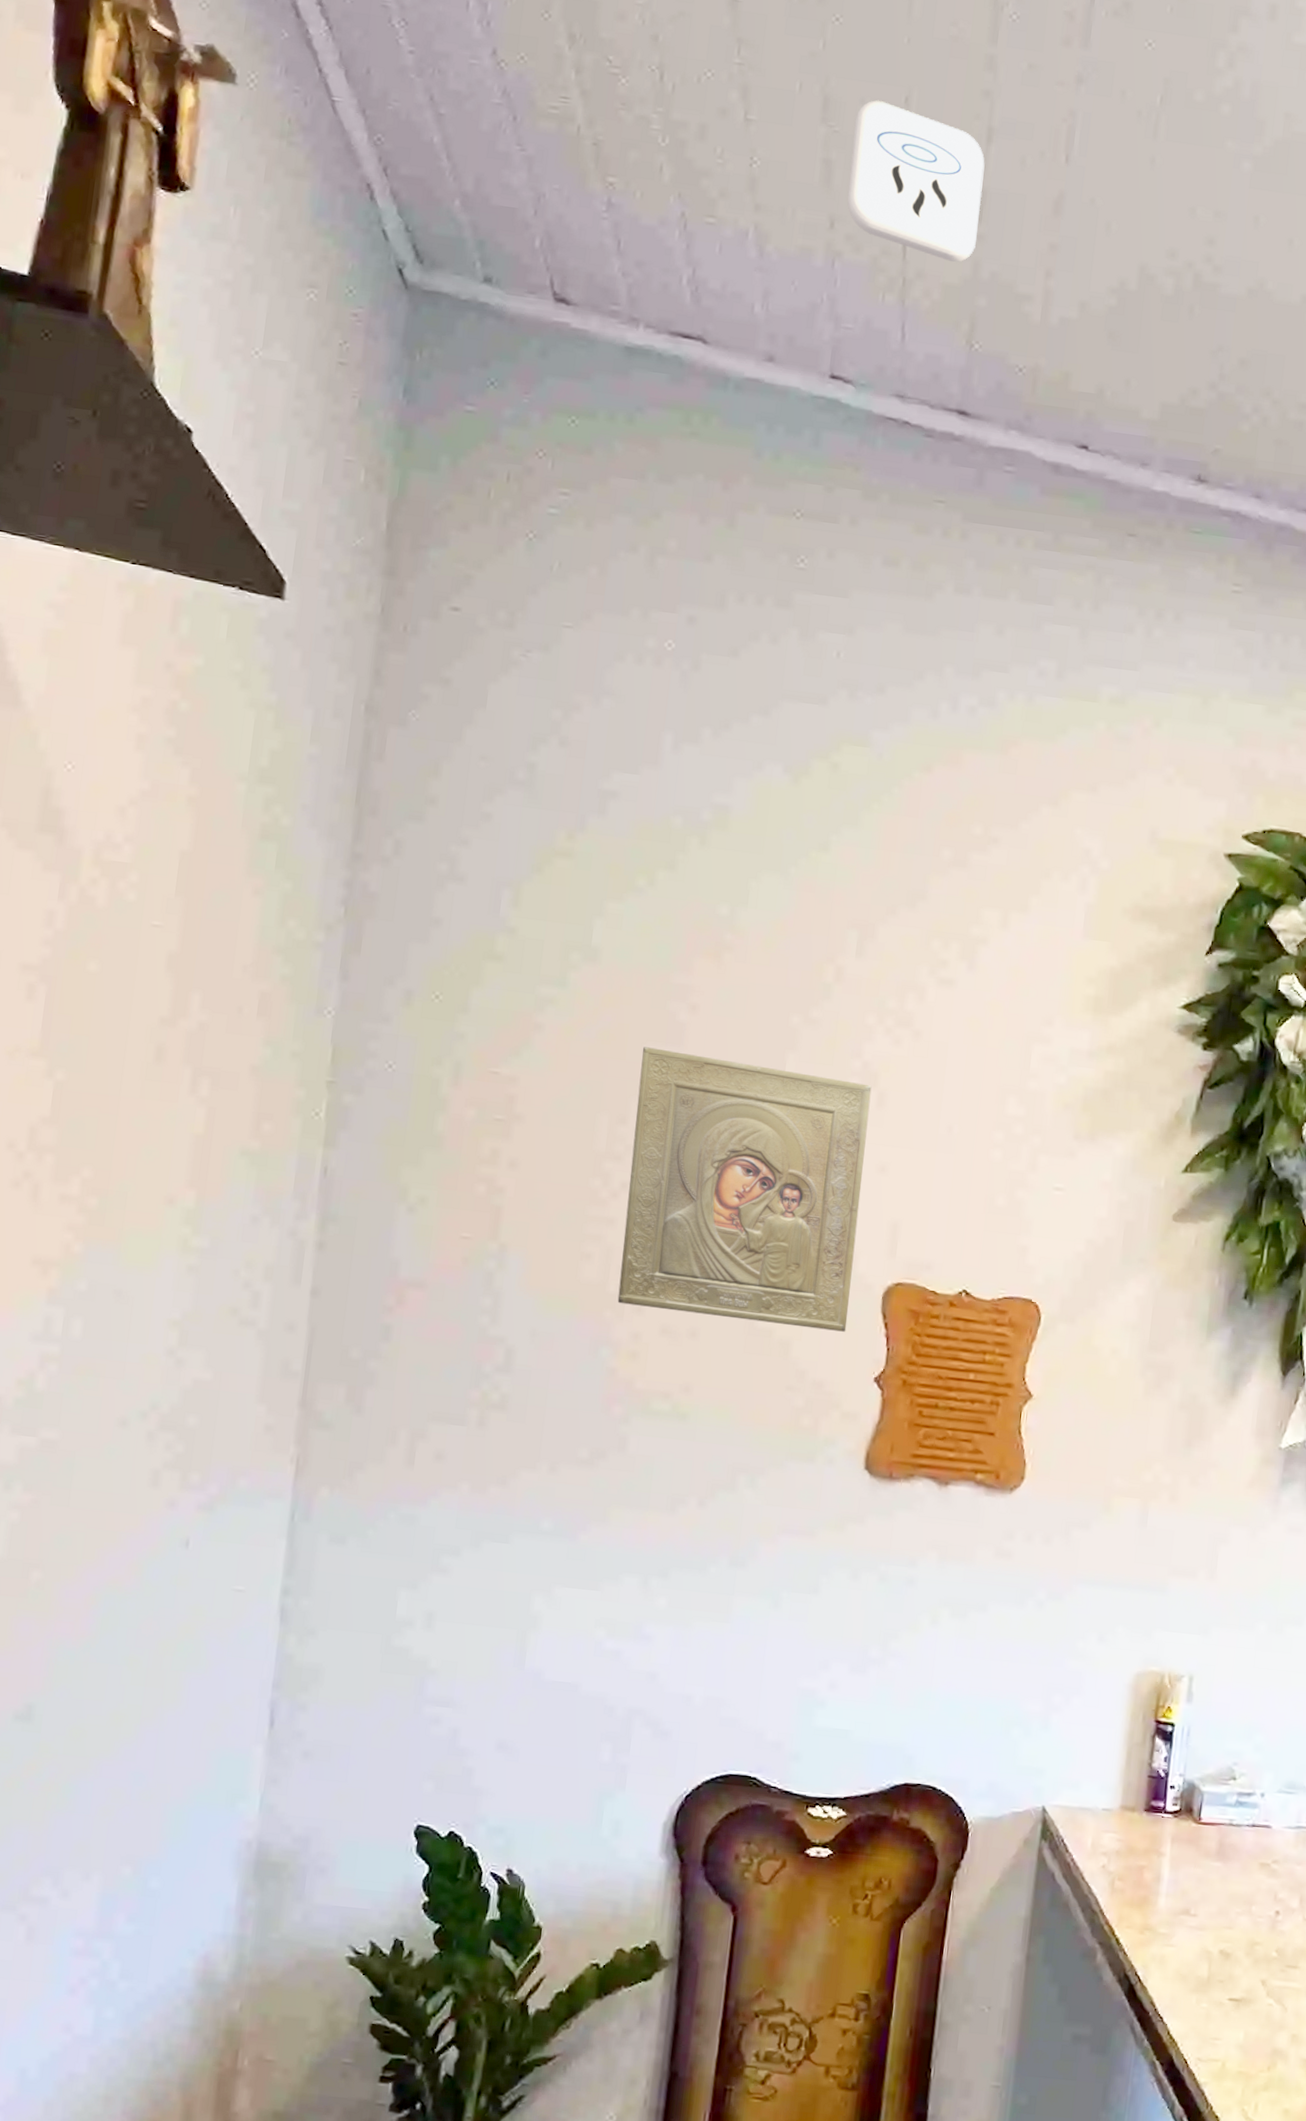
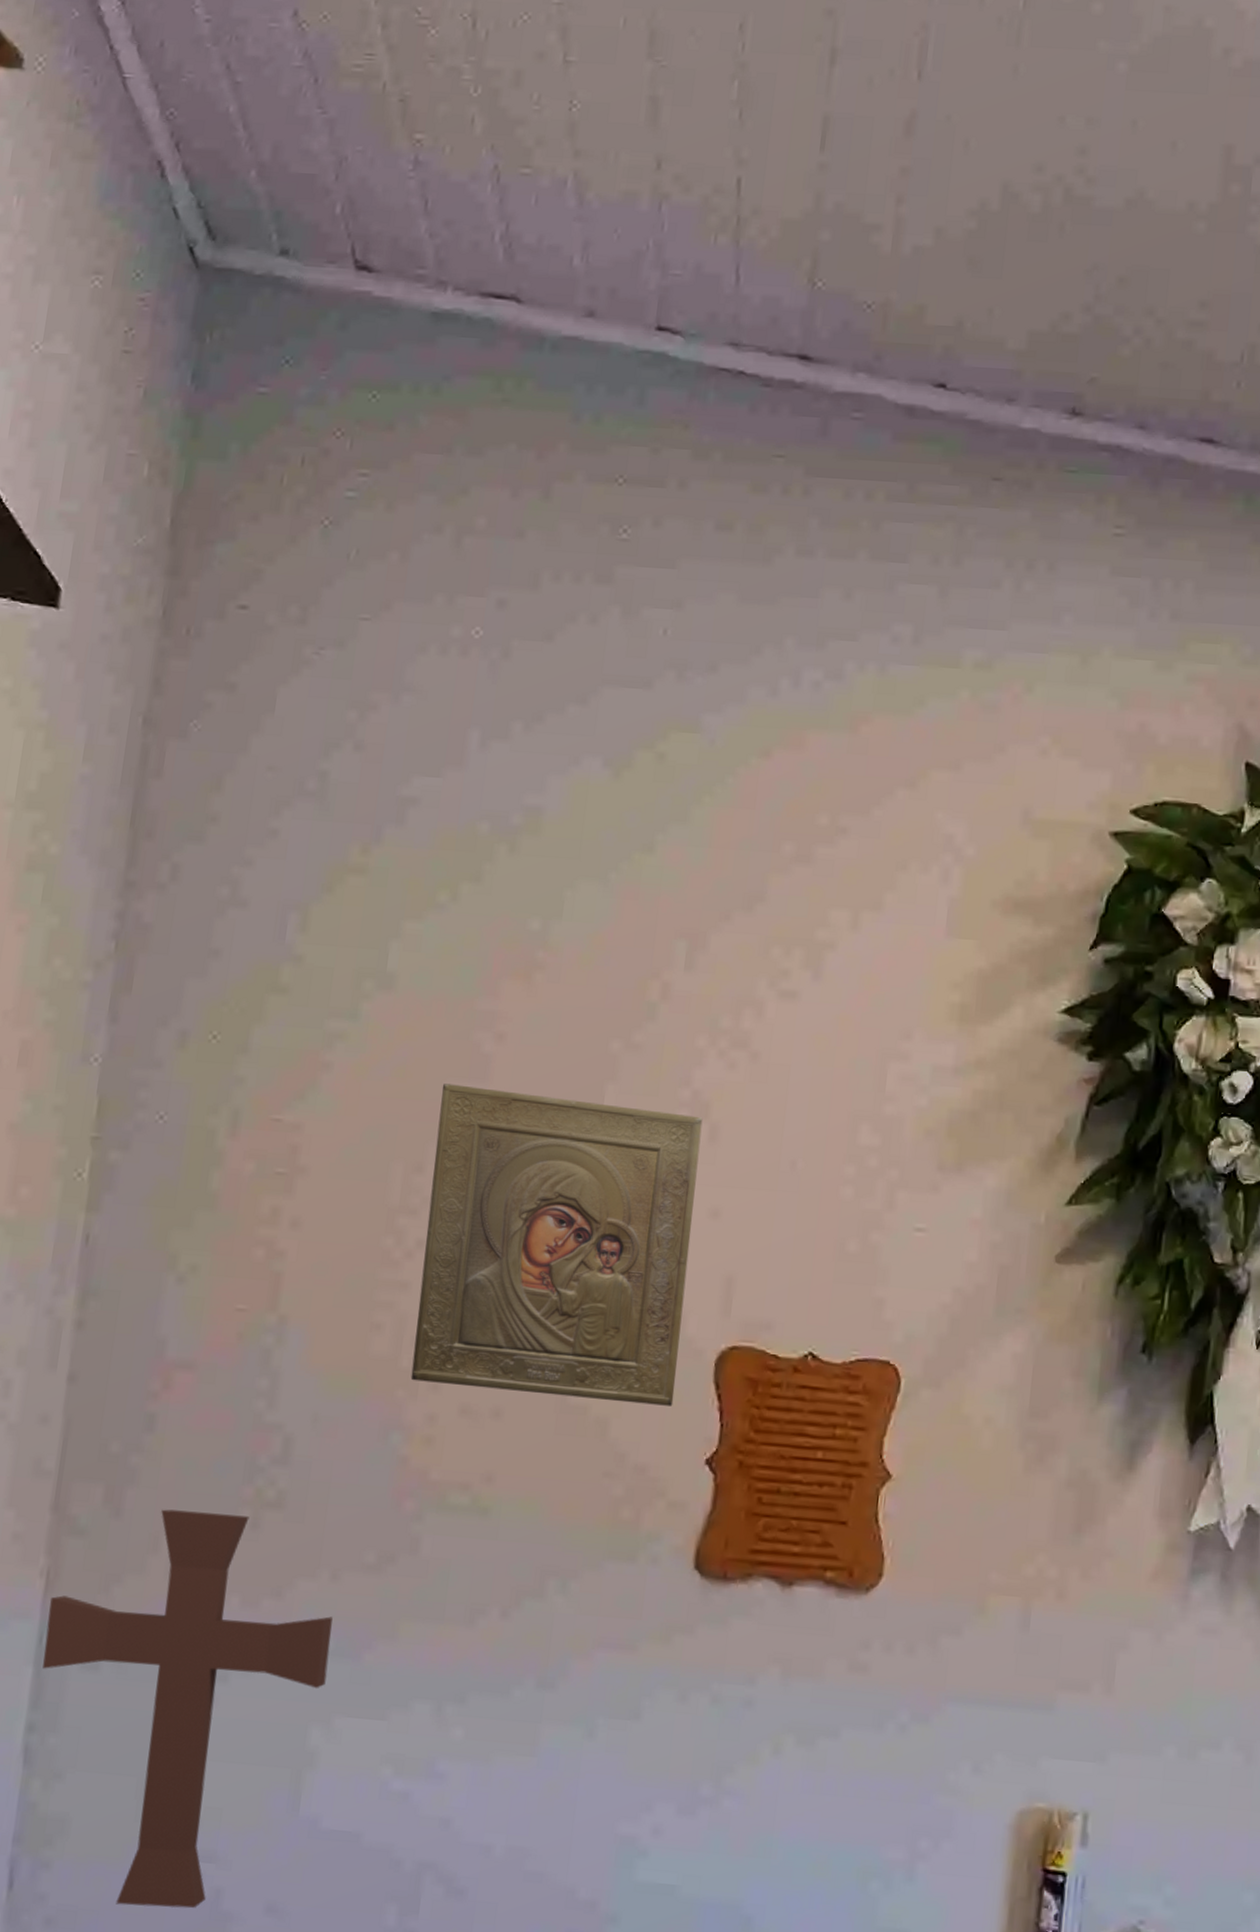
decorative cross: none [295,1407,552,1745] -> present [43,1509,333,1909]
smoke detector: present [847,100,985,262] -> none [676,30,828,195]

